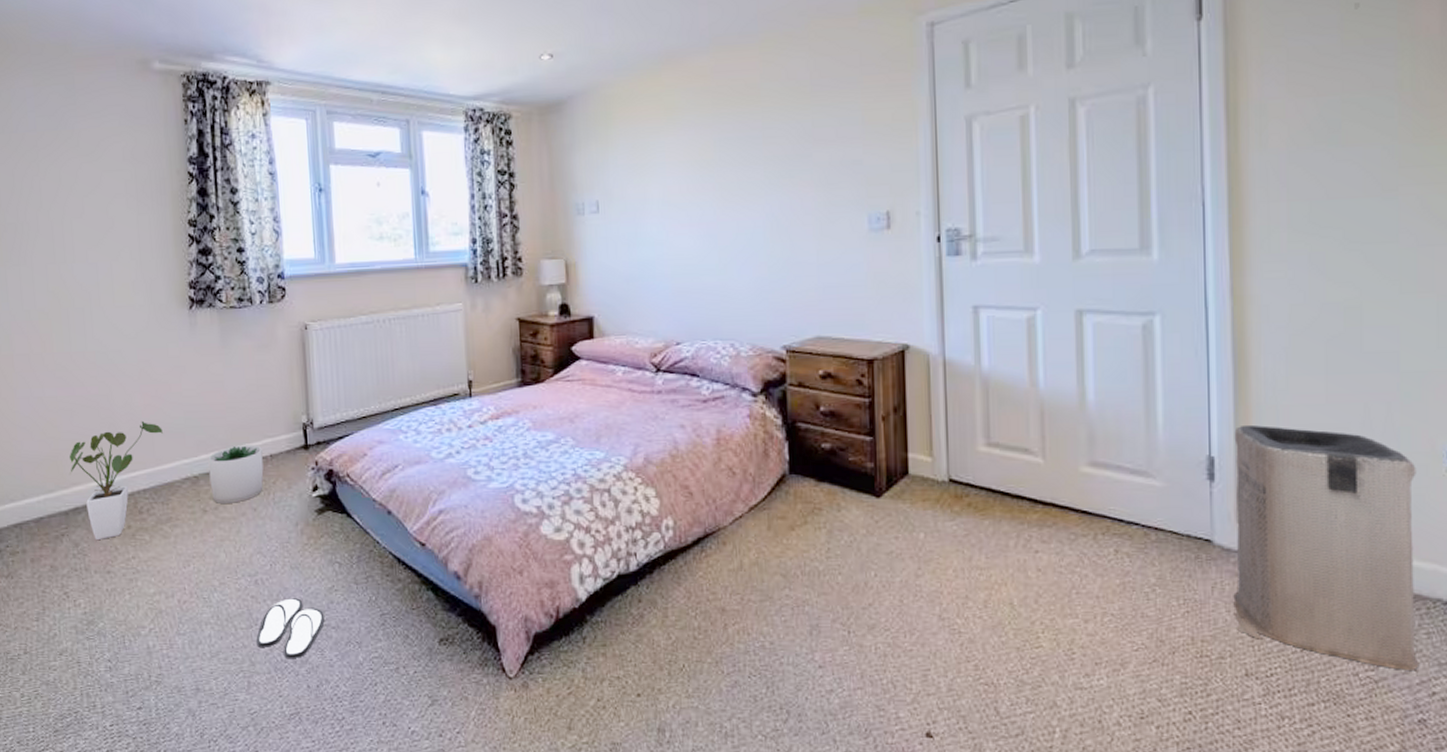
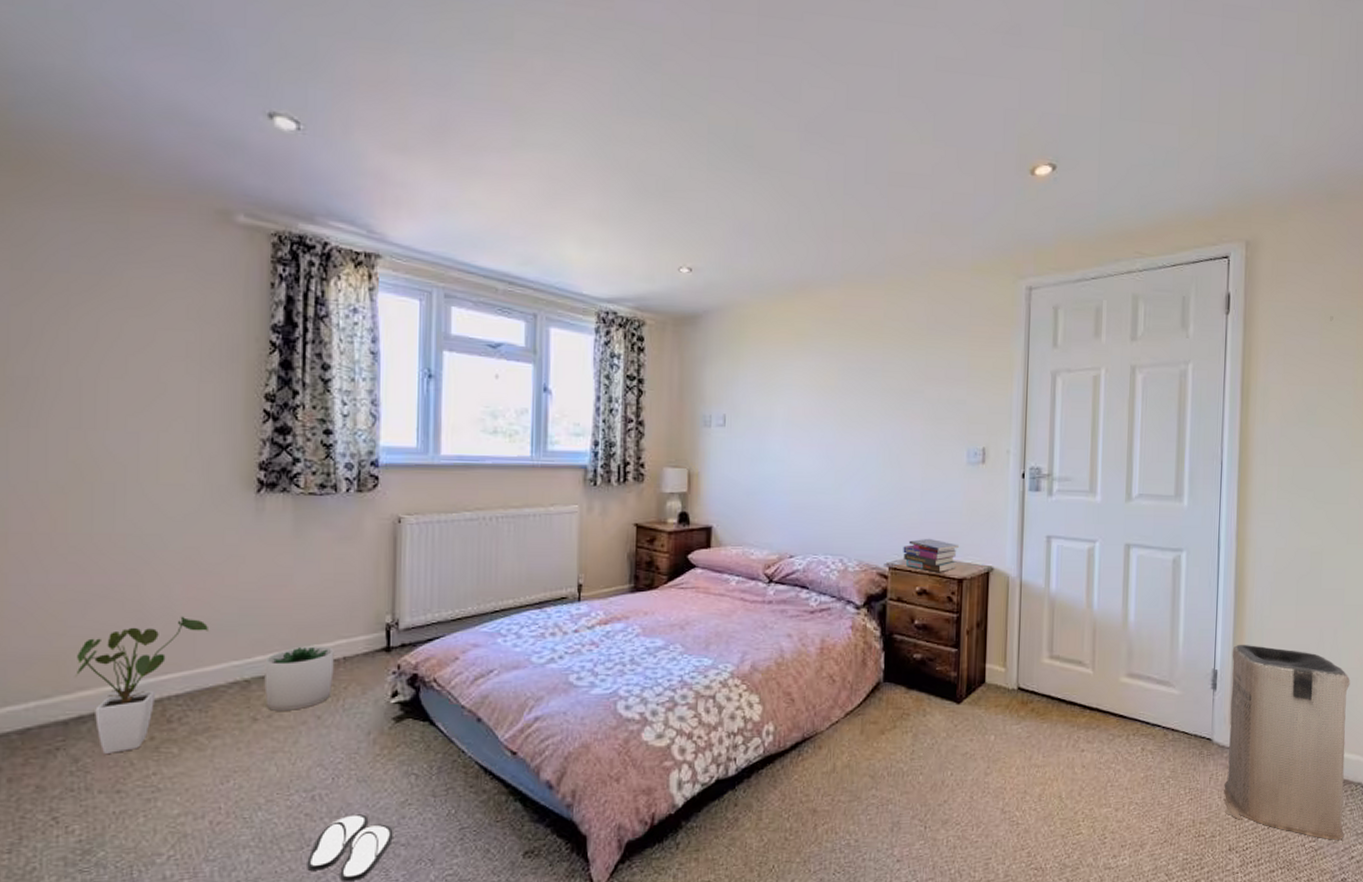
books: none [801,316,866,354] -> present [903,538,959,573]

